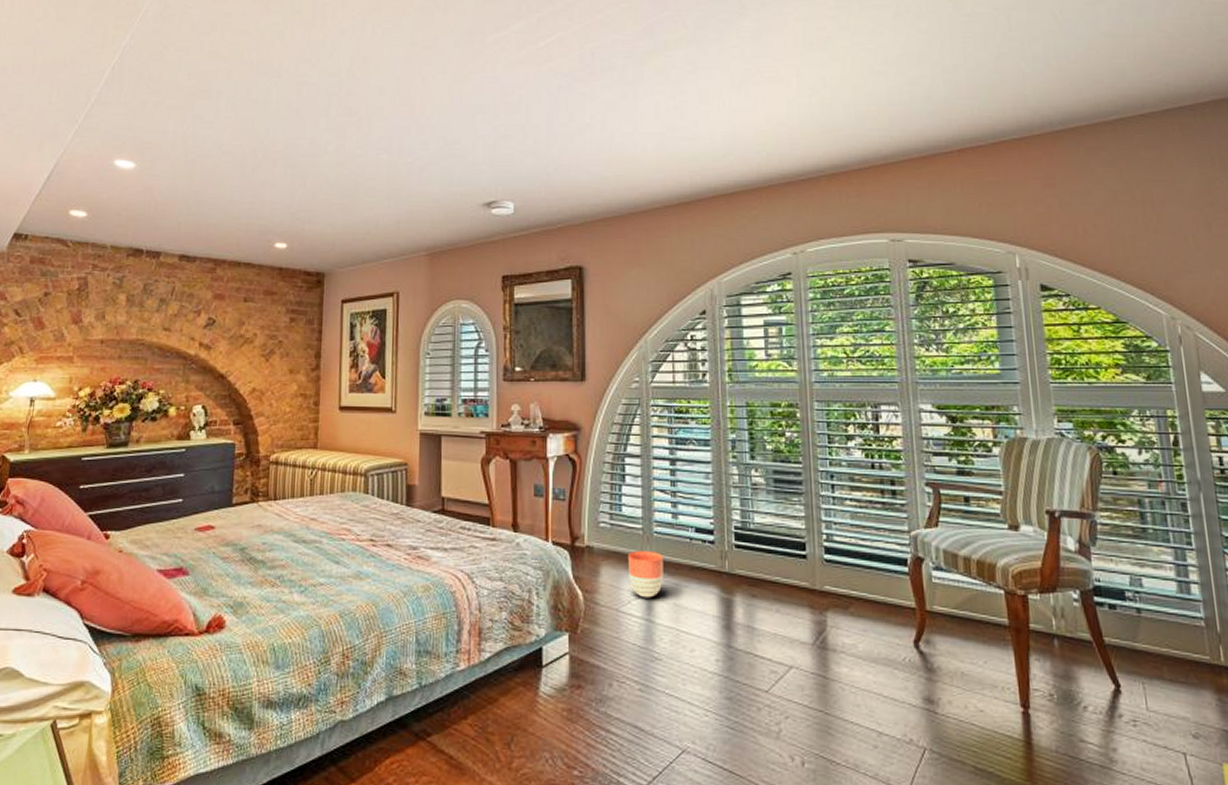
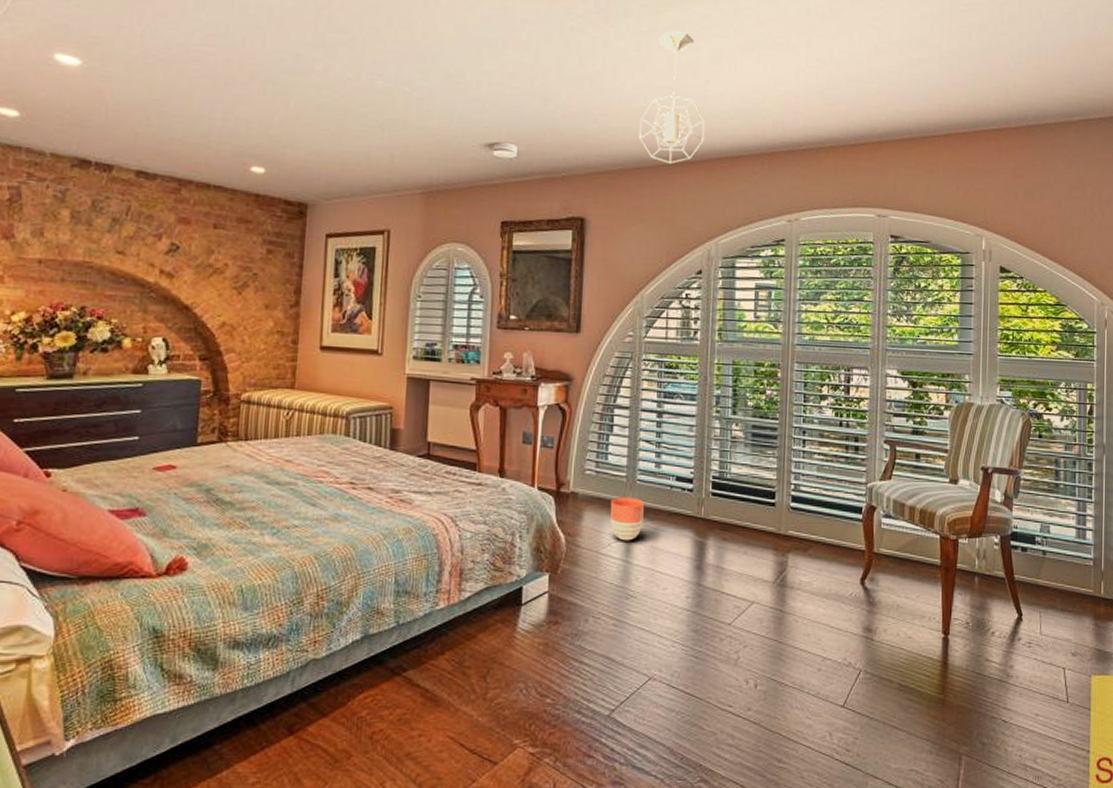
pendant light: none [631,77,698,207] -> present [639,31,705,165]

